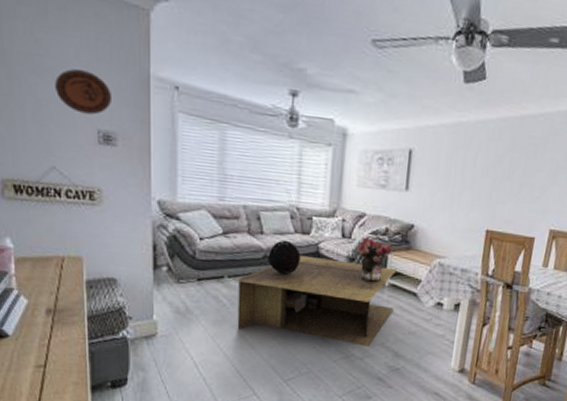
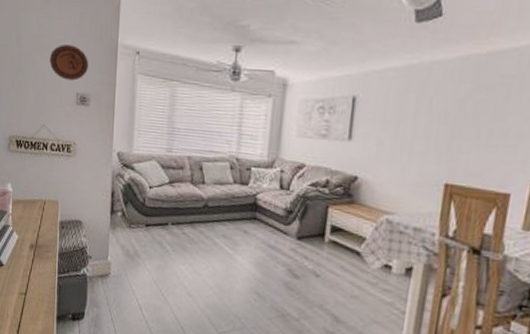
coffee table: present [235,255,398,347] -> none [177,205,339,308]
decorative sphere: present [268,240,301,275] -> none [207,190,239,225]
bouquet: present [356,237,393,283] -> none [295,189,334,239]

